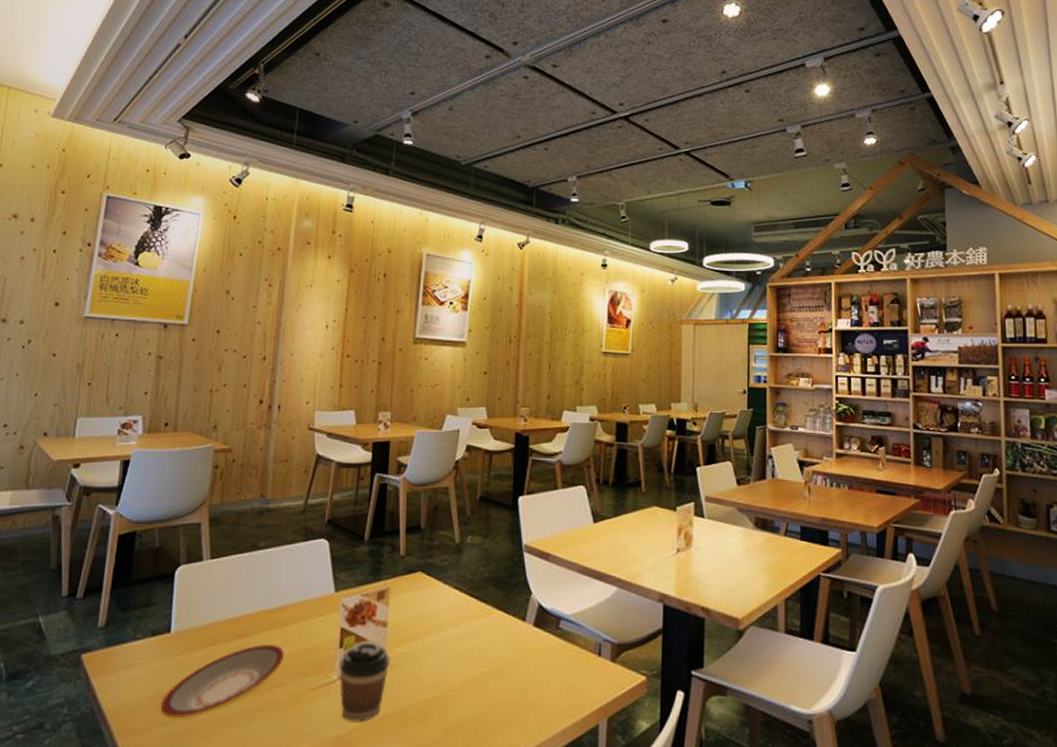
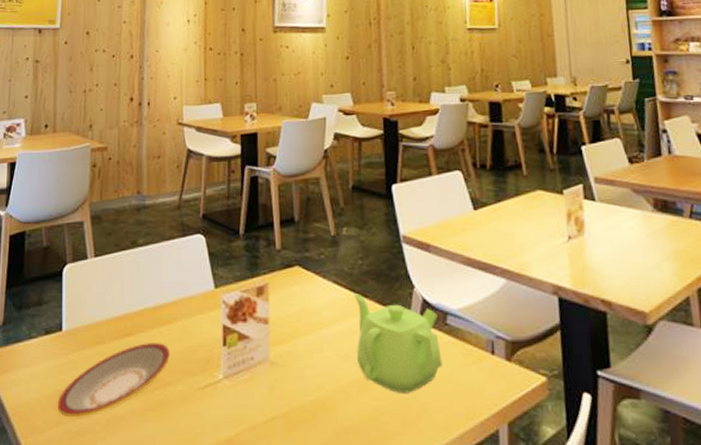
coffee cup: present [339,642,390,722] -> none [224,340,274,424]
teapot: none [471,599,552,692] -> present [354,293,443,393]

